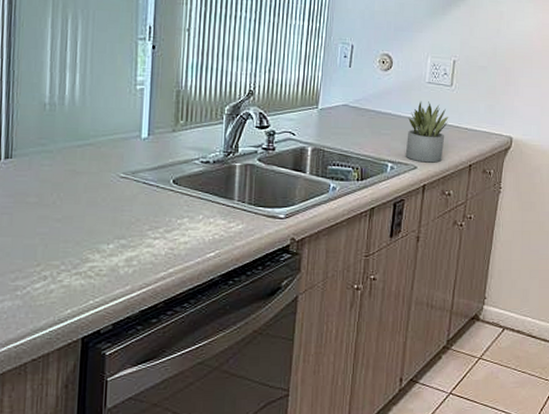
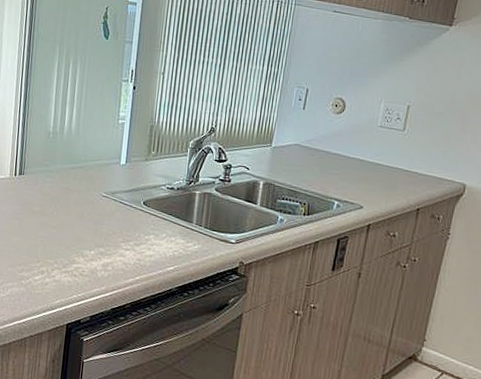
succulent plant: present [405,101,449,163] -> none [352,144,399,204]

